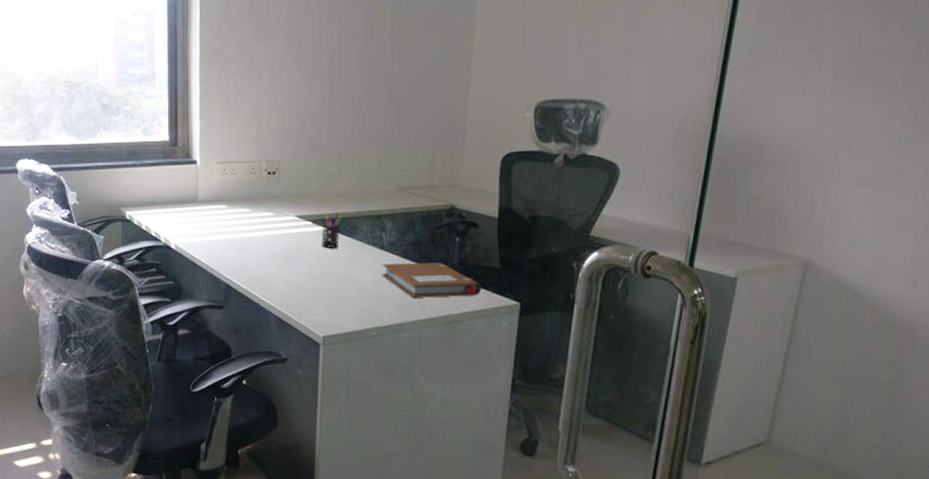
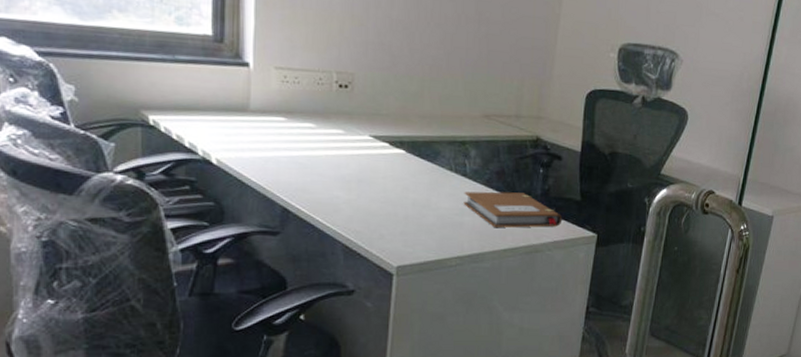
pen holder: present [321,212,343,248] -> none [399,134,424,173]

